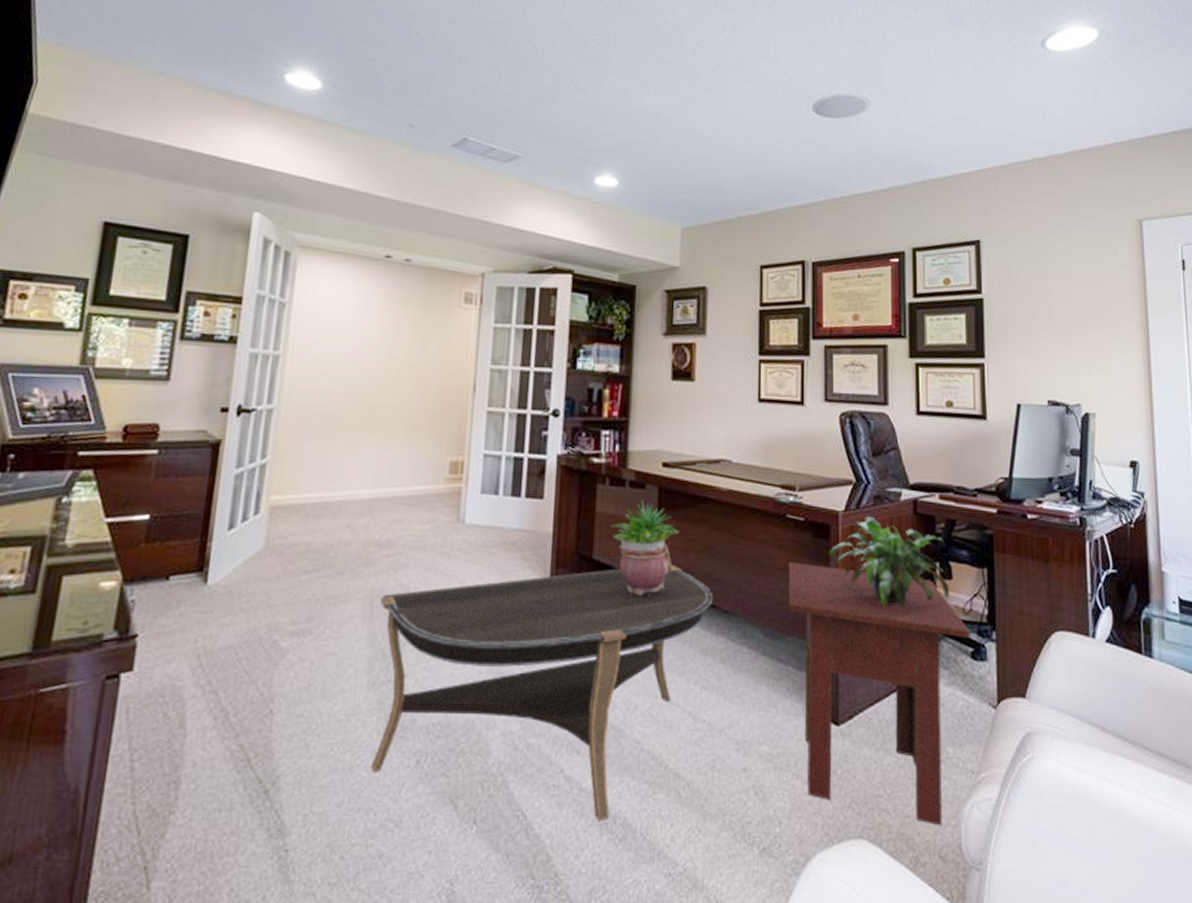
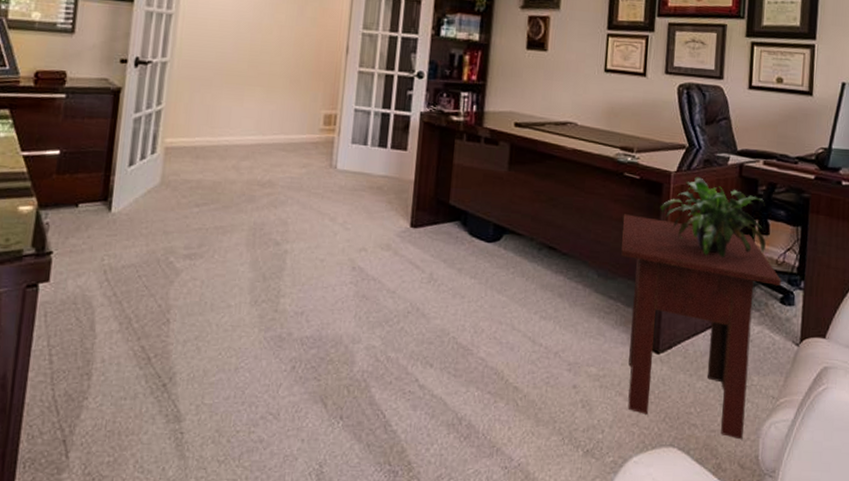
coffee table: present [371,564,713,821] -> none [253,211,555,422]
potted plant: present [610,499,680,596] -> none [466,154,528,238]

